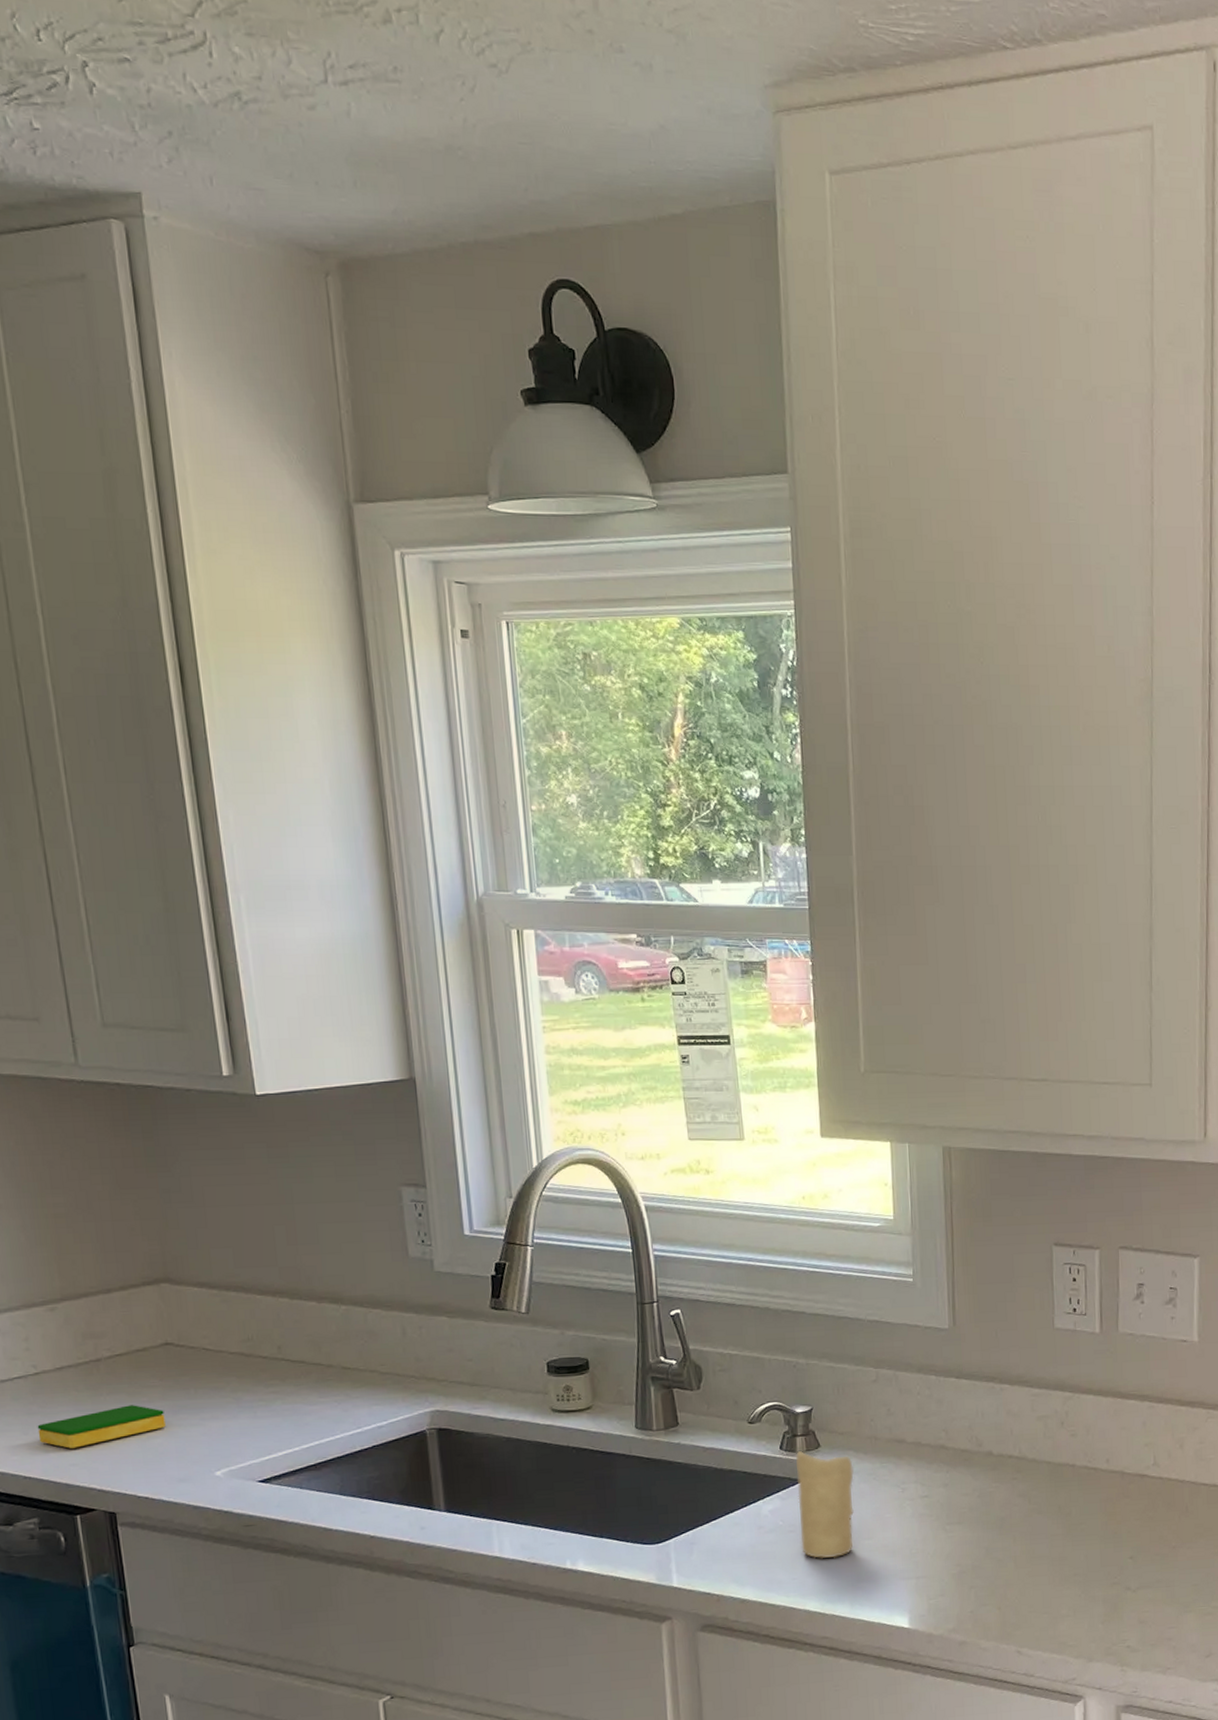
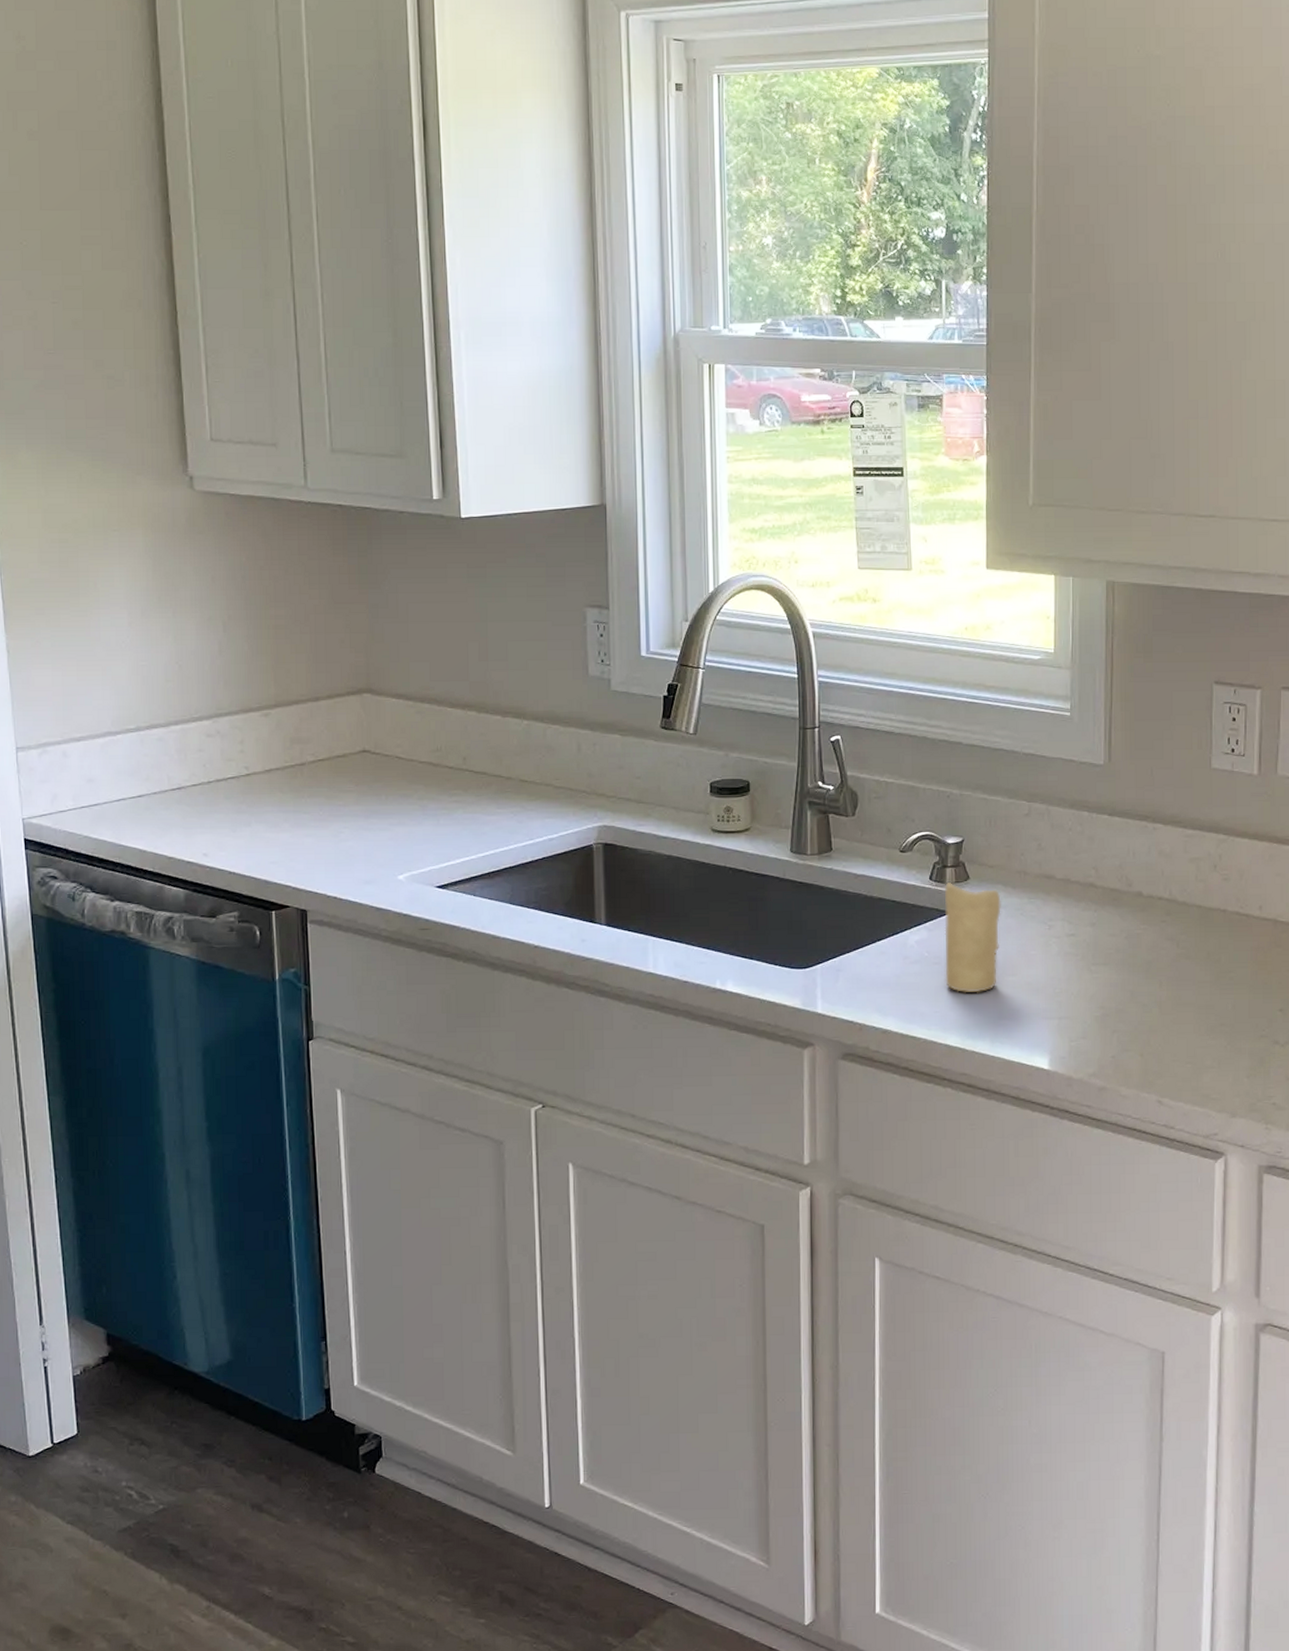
dish sponge: present [37,1405,166,1449] -> none [244,808,357,847]

